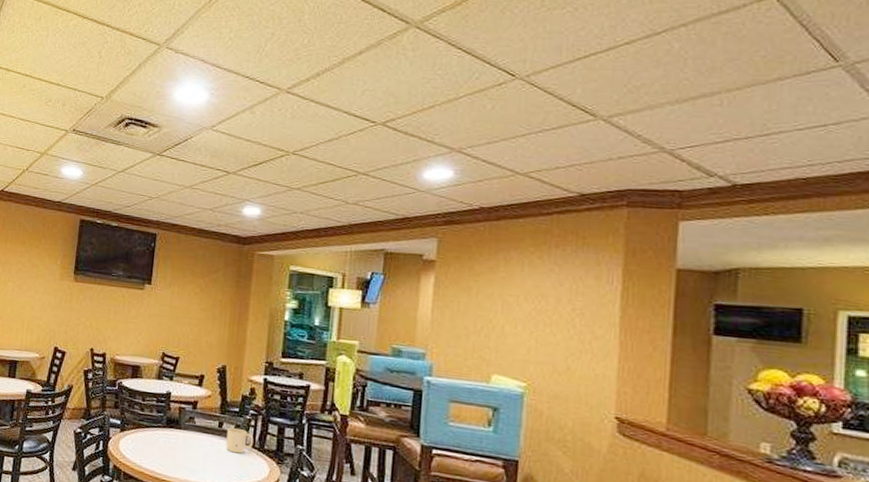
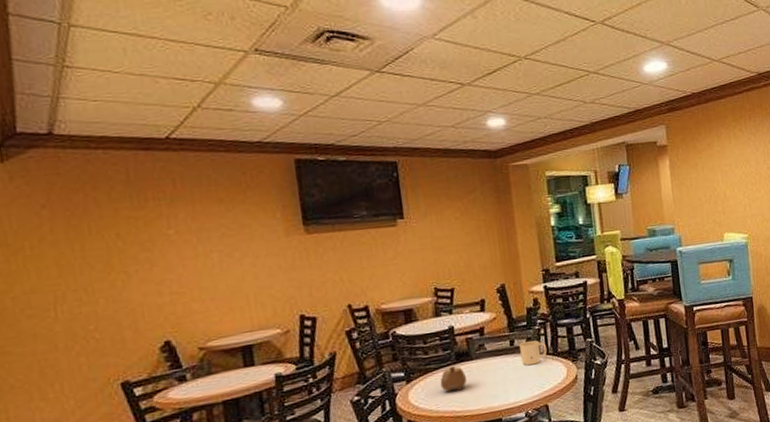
sugar bowl: none [147,428,172,454] -> present [440,365,468,393]

